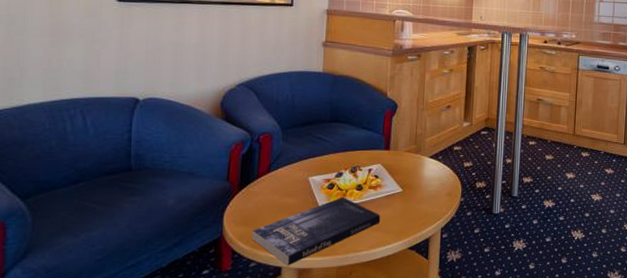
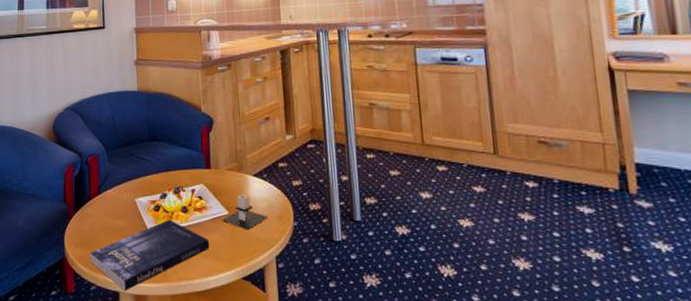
candle: none [395,173,438,206] -> present [222,194,267,230]

